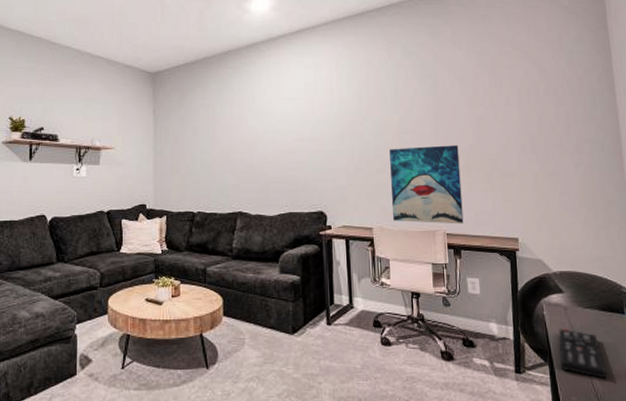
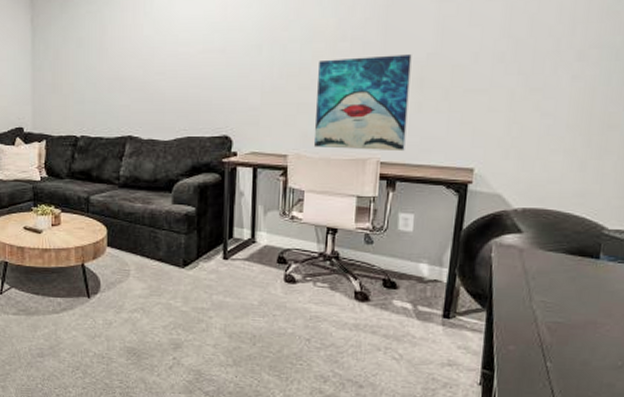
remote control: present [558,328,607,379] -> none [502,273,560,329]

